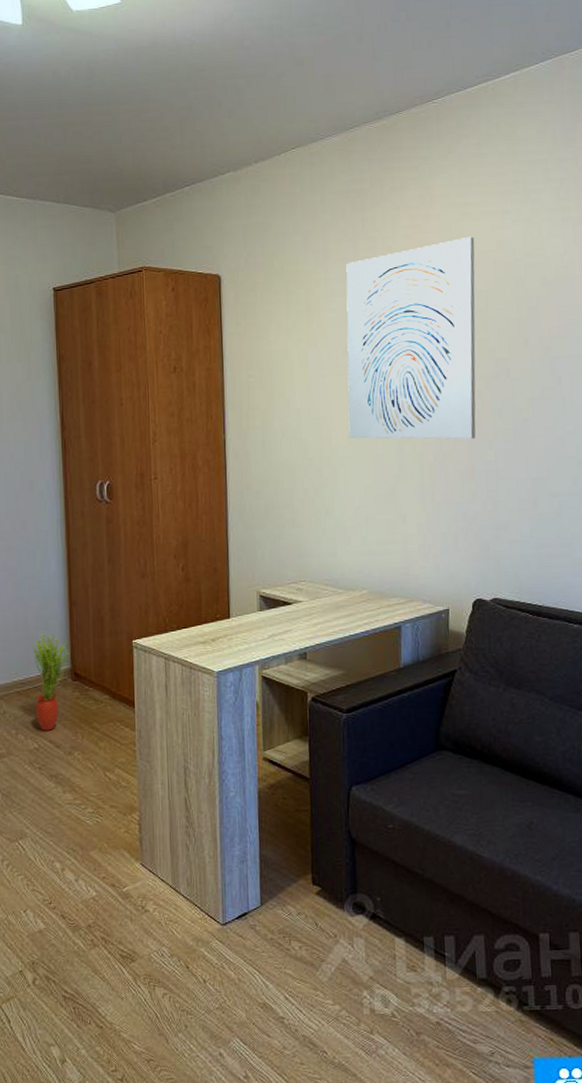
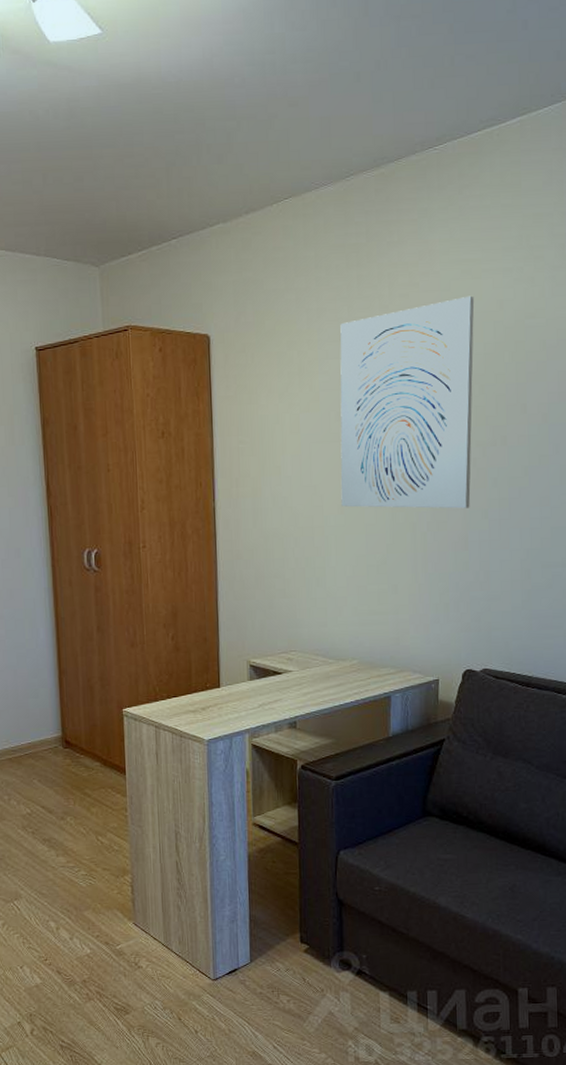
potted plant: present [32,634,69,731] -> none [22,702,60,797]

